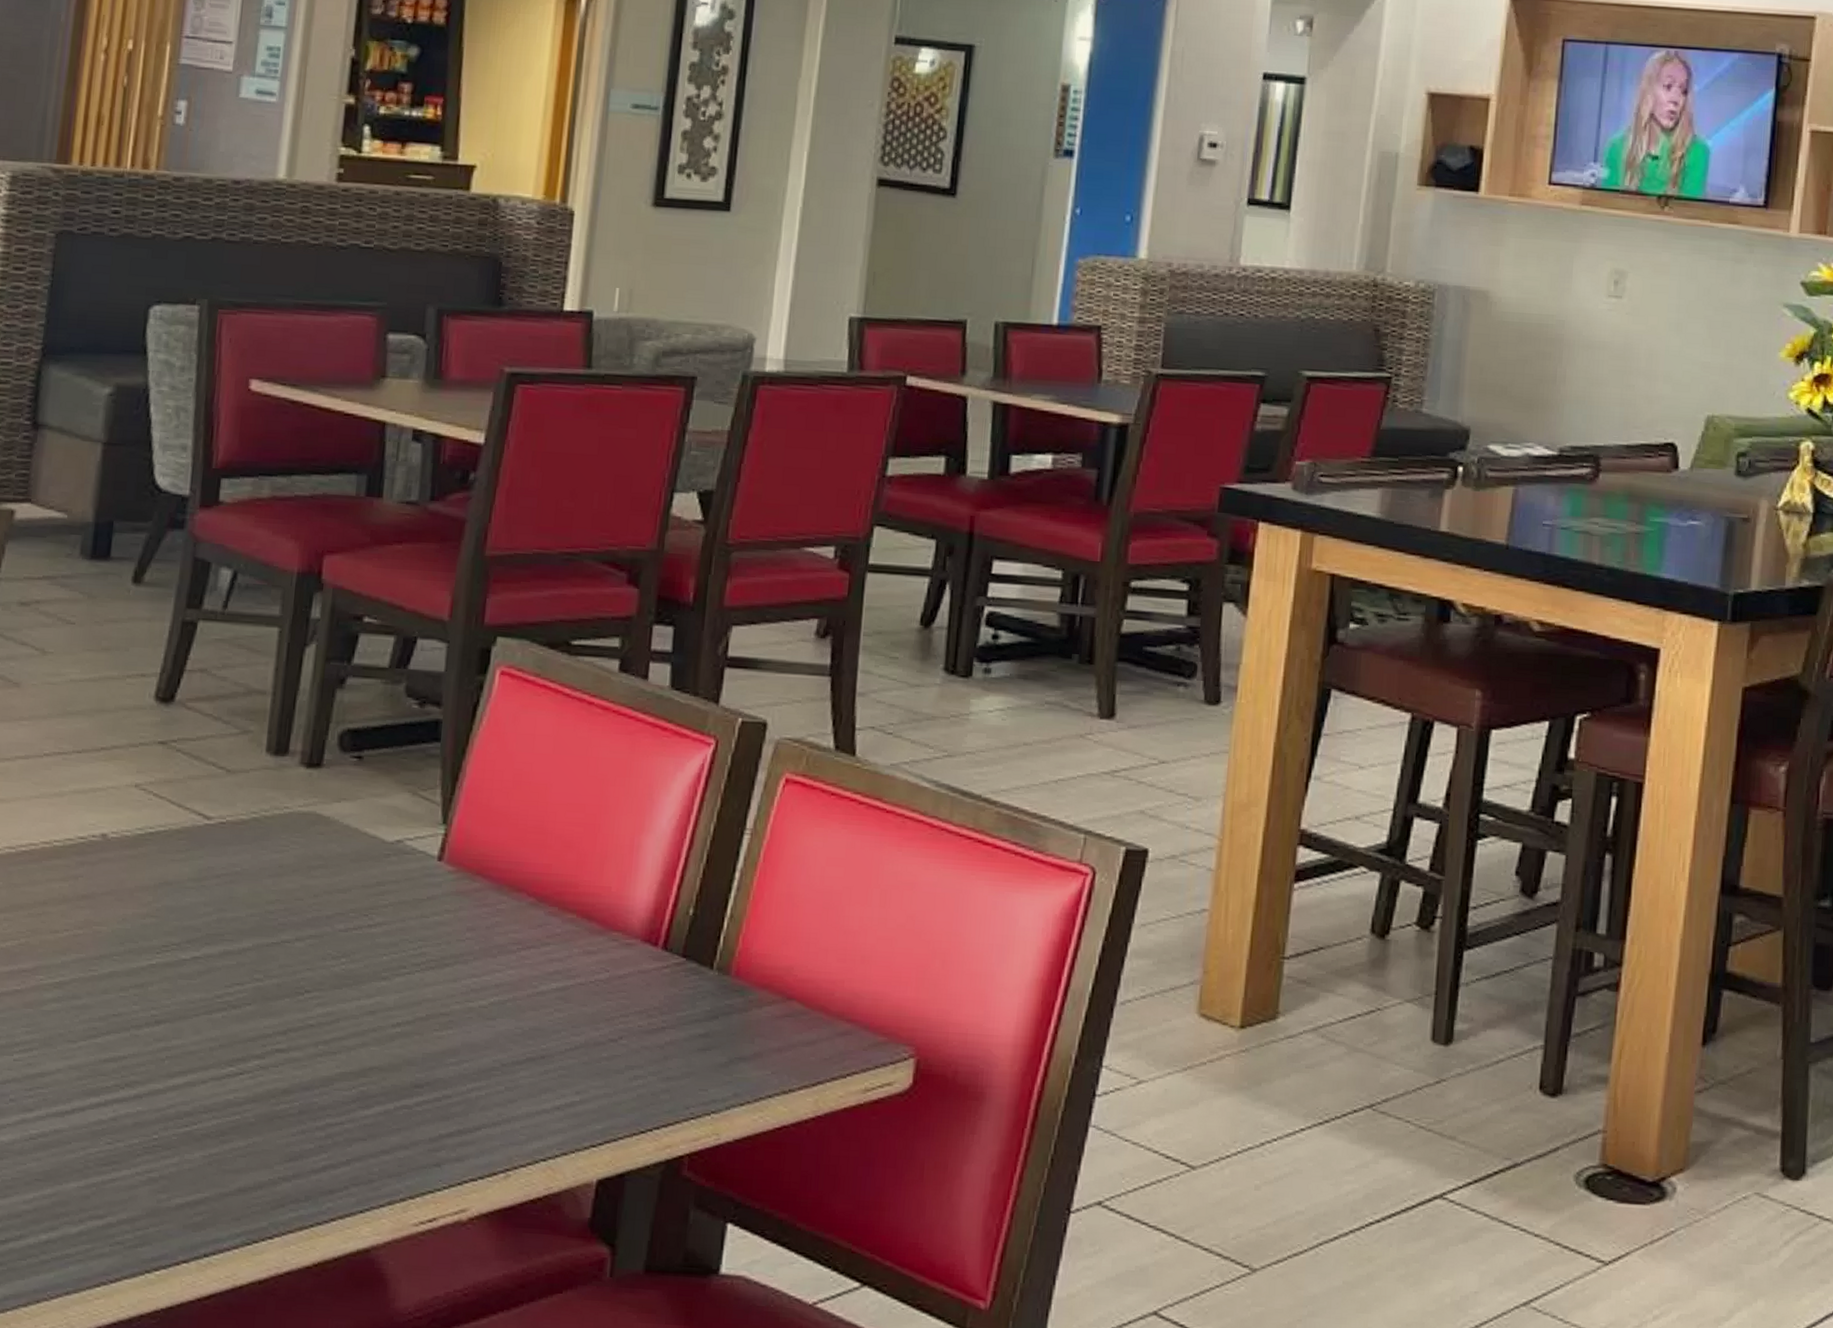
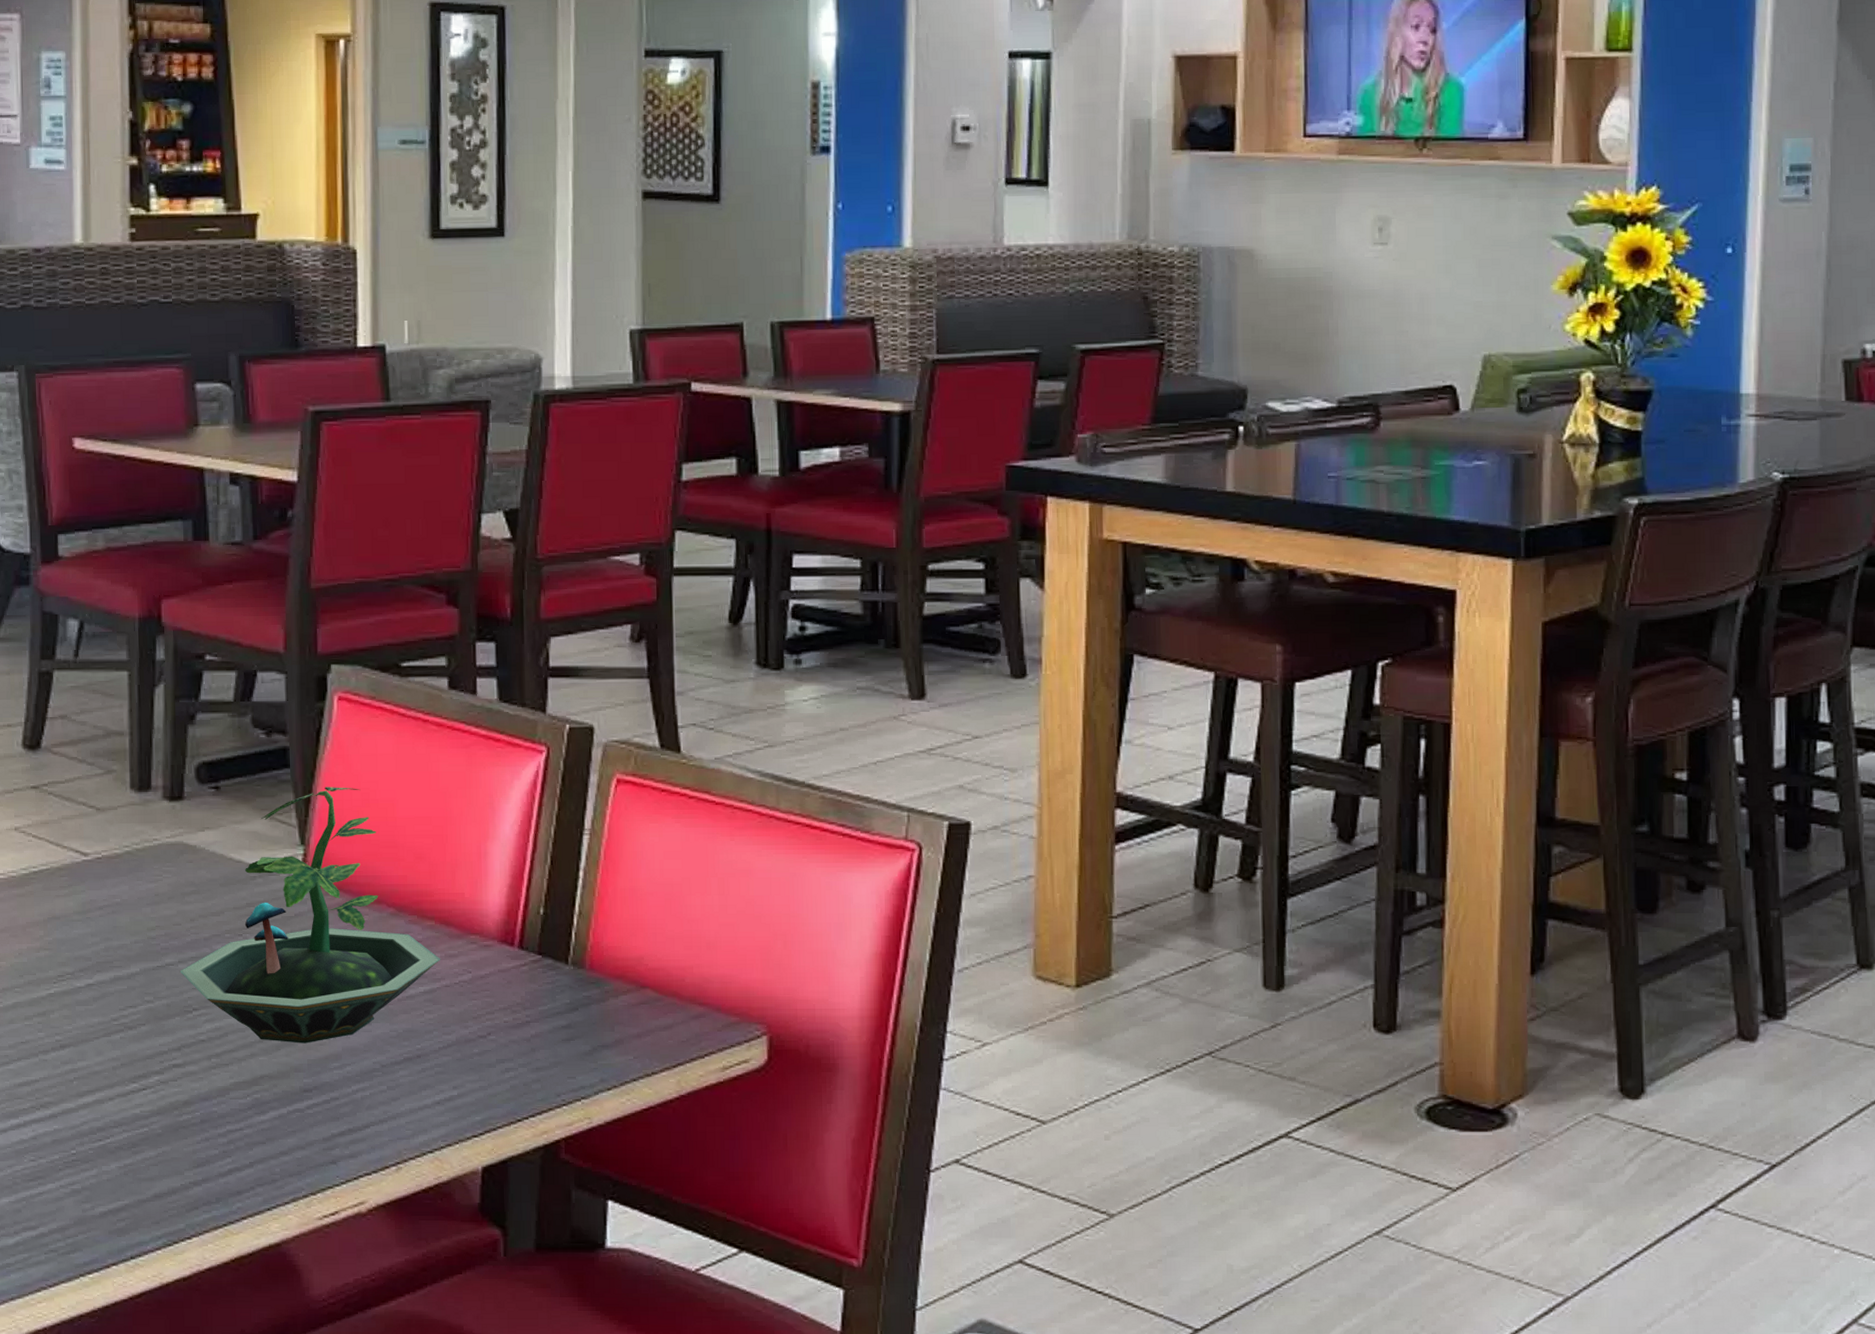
terrarium: none [295,765,579,1036] -> present [179,787,441,1044]

